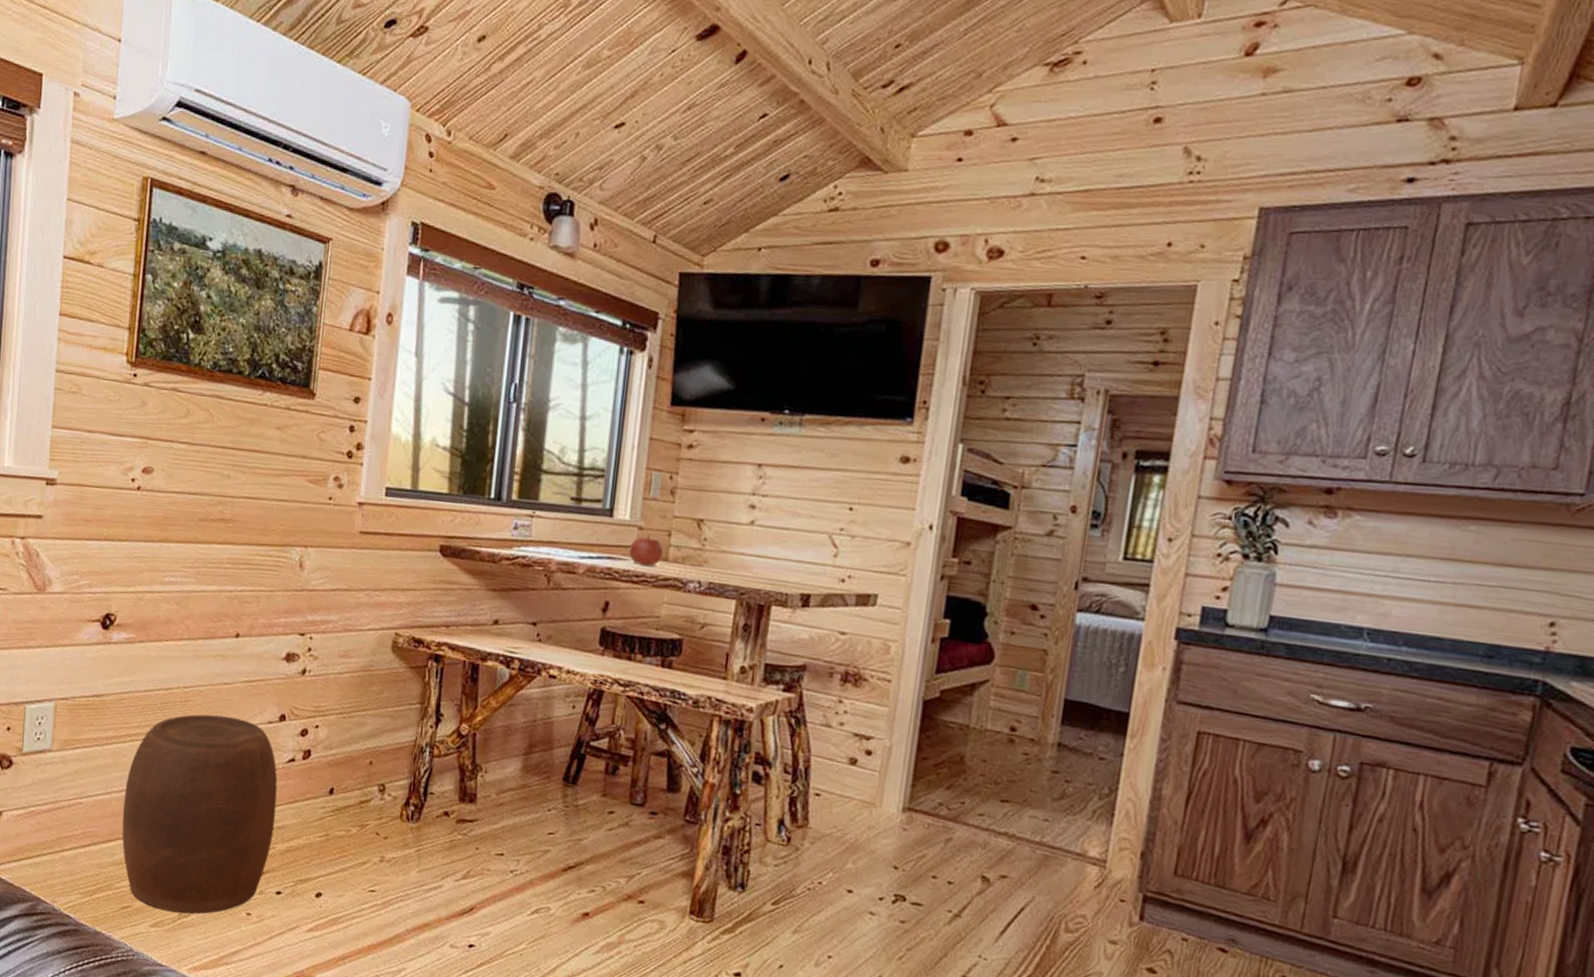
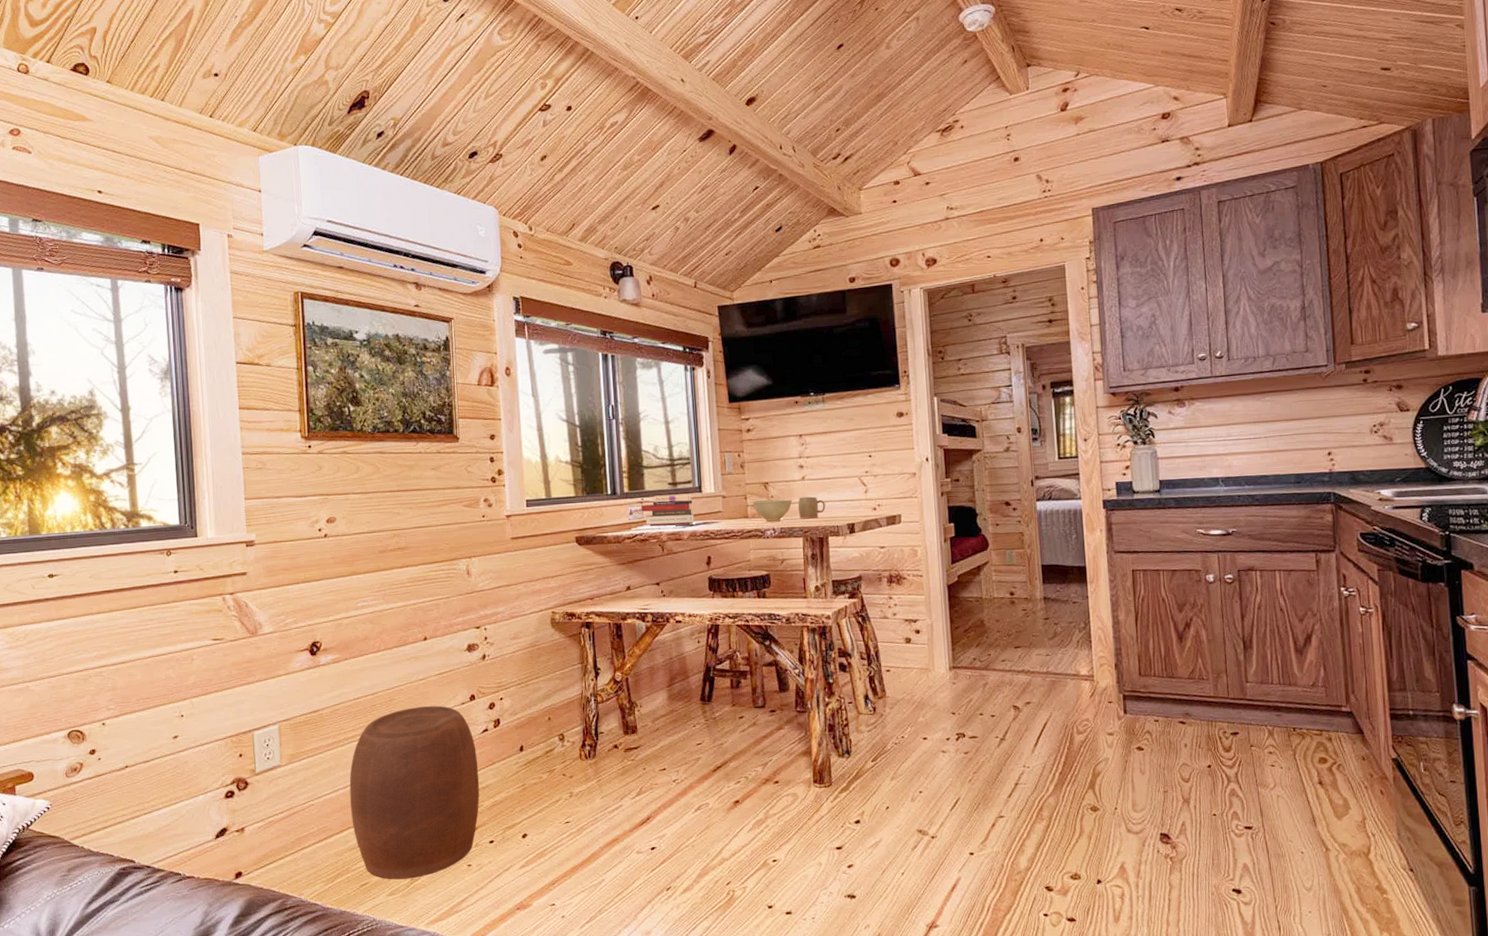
books: none [529,511,600,557] -> present [641,494,695,527]
fruit: present [628,533,663,566] -> none [718,499,744,524]
bowl: none [677,541,732,573] -> present [753,499,793,522]
mug: none [737,547,776,579] -> present [797,496,826,519]

